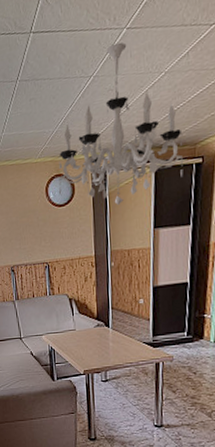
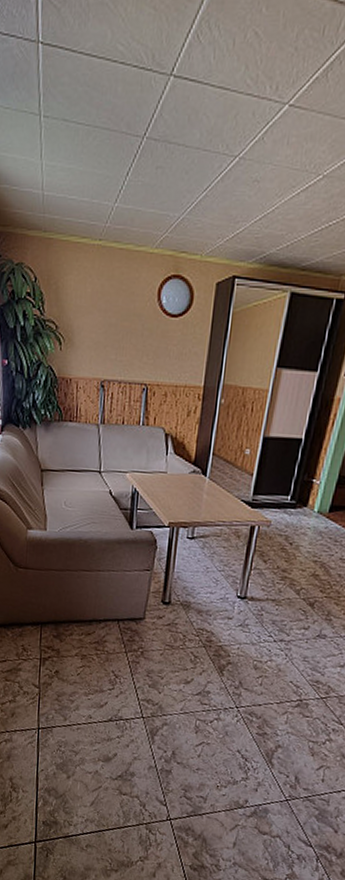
chandelier: present [58,42,183,206] -> none [174,121,329,331]

